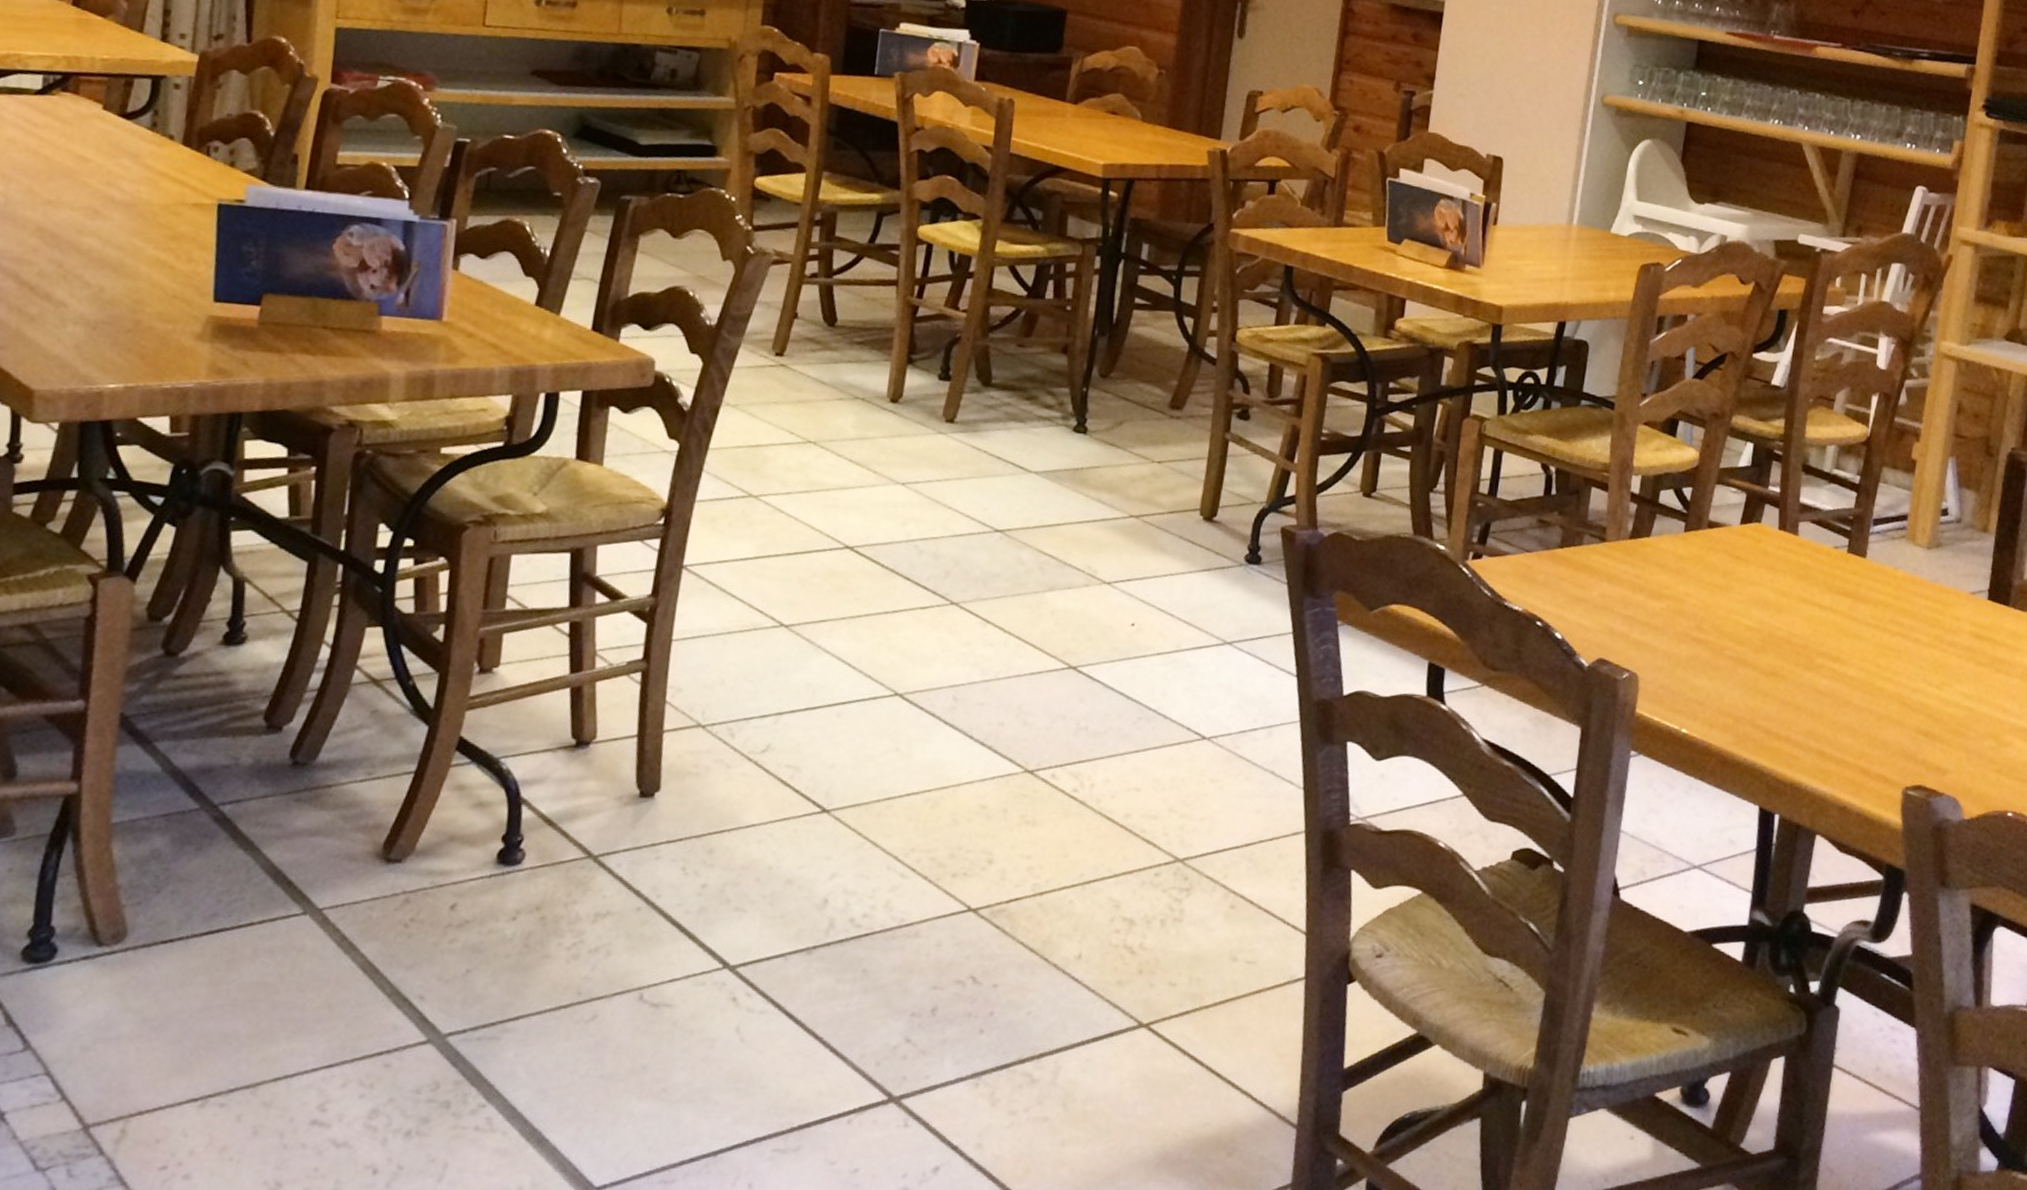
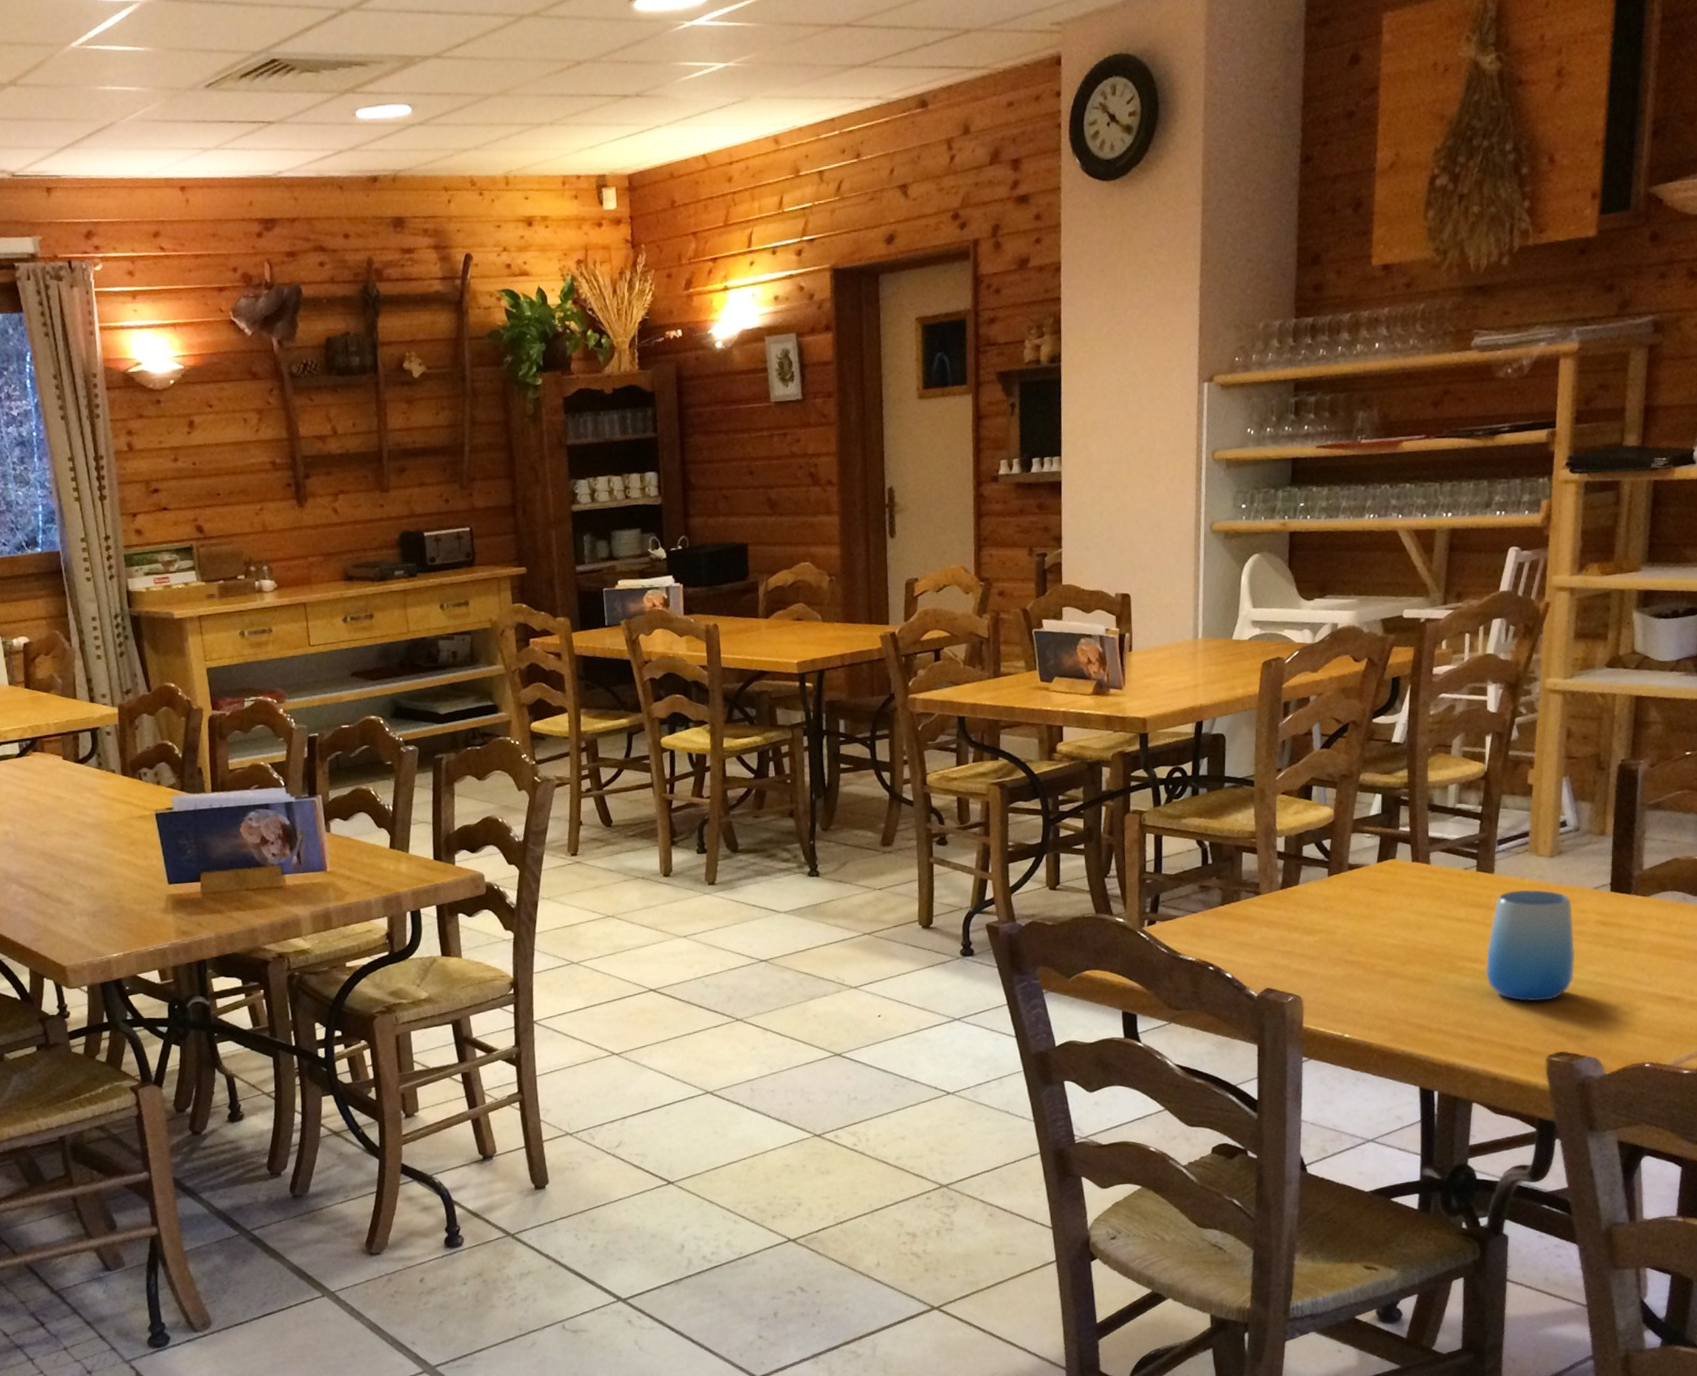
cup: none [1845,582,1945,720] -> present [1485,890,1575,1002]

